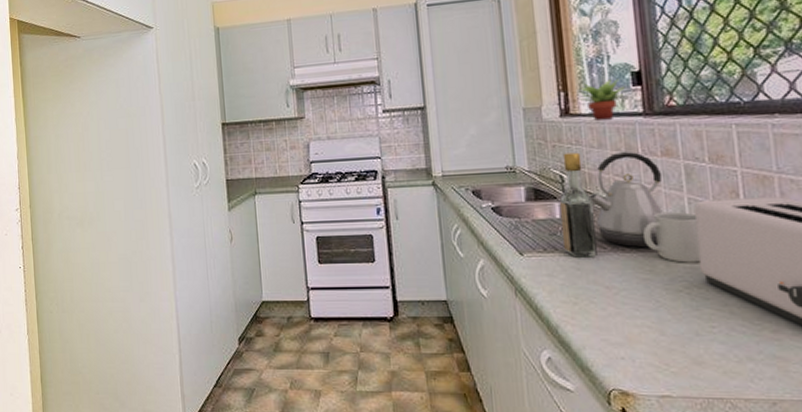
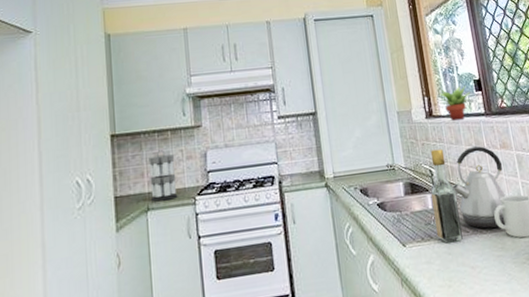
spice rack: none [255,138,282,187] -> present [148,149,178,202]

